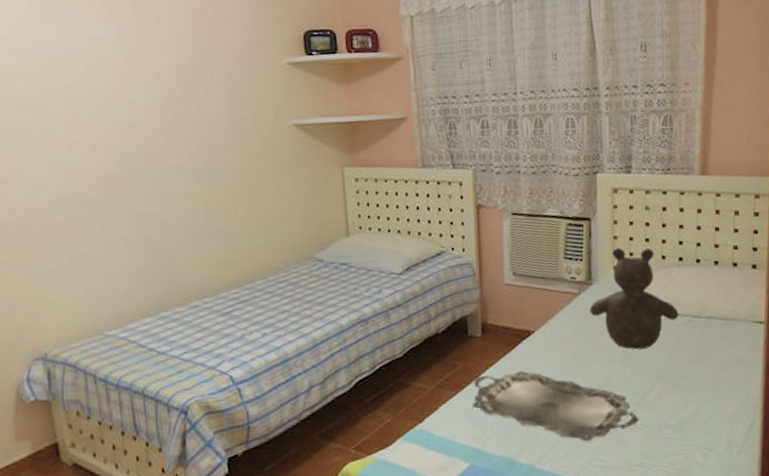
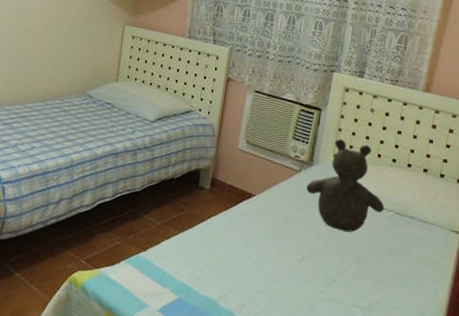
serving tray: present [473,370,639,441] -> none [190,223,333,302]

